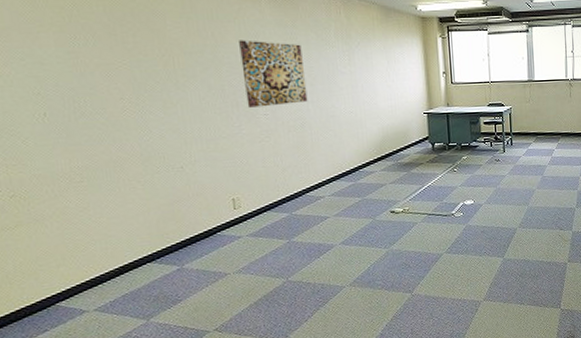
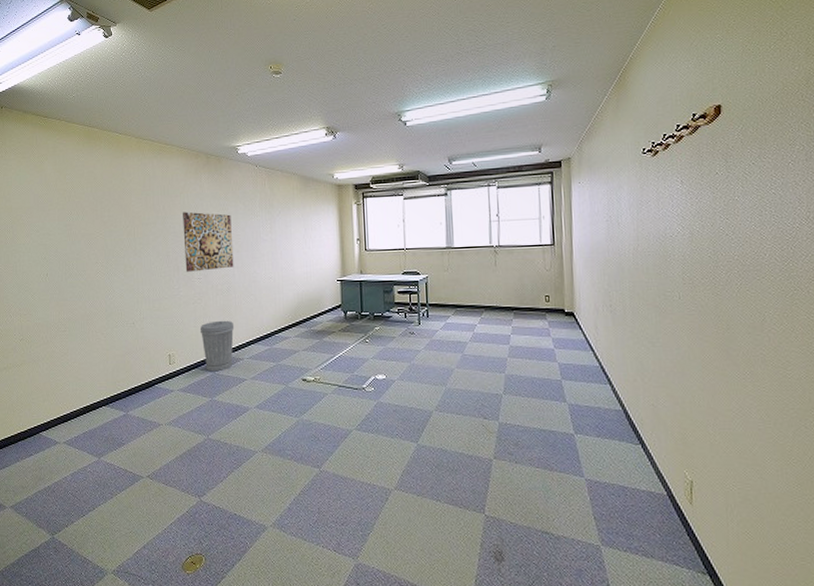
trash can: none [269,158,313,213] -> present [199,320,235,372]

